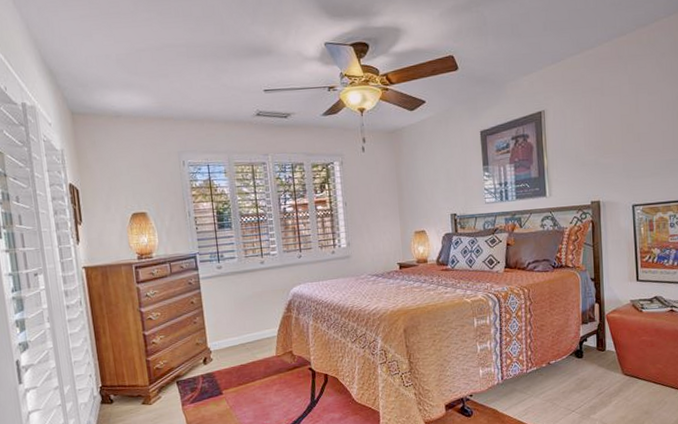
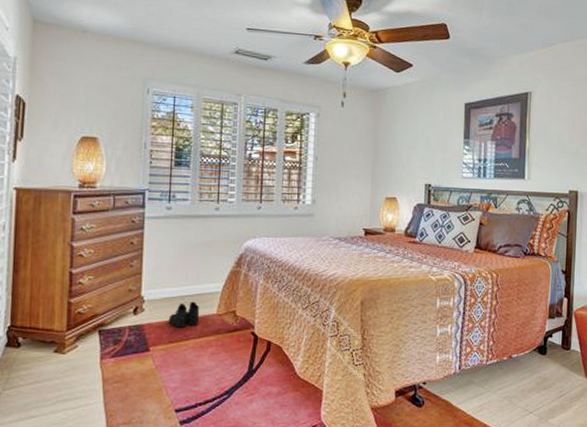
boots: none [234,347,261,372] -> present [168,301,200,328]

